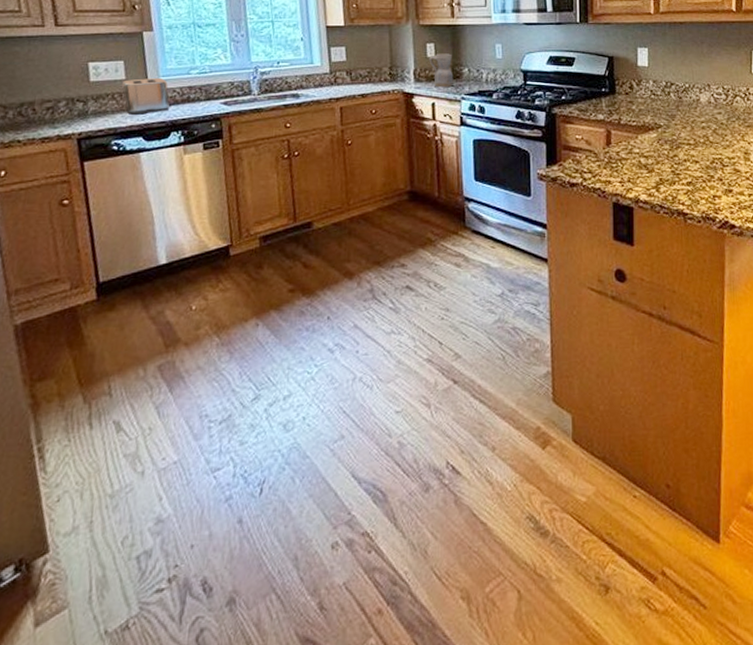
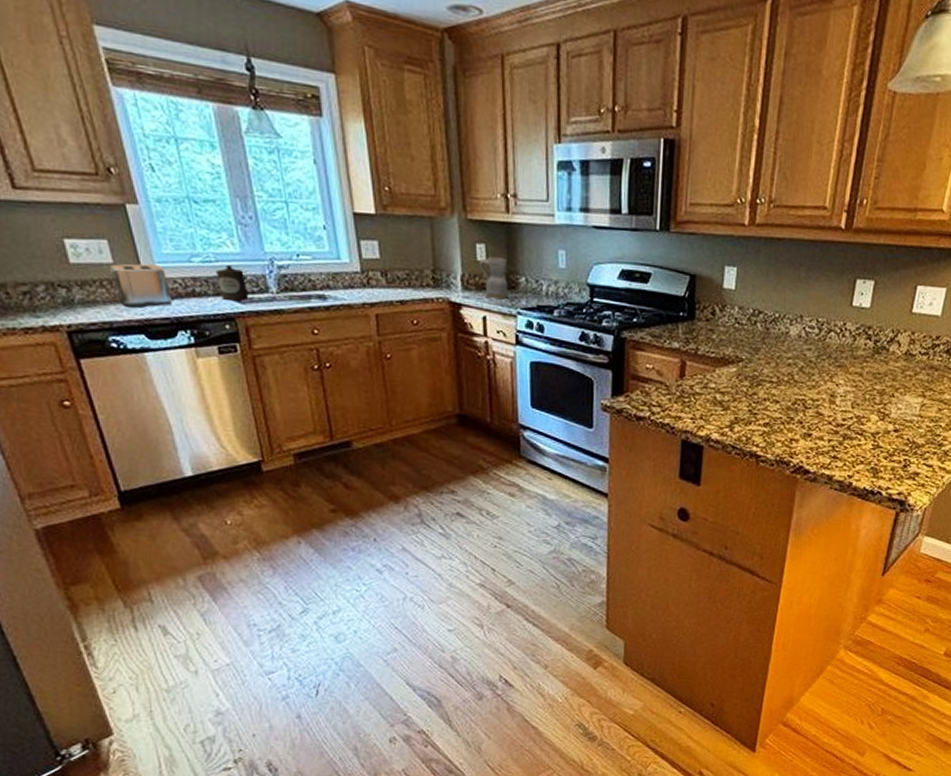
canister: none [209,74,235,104] -> present [216,264,249,302]

